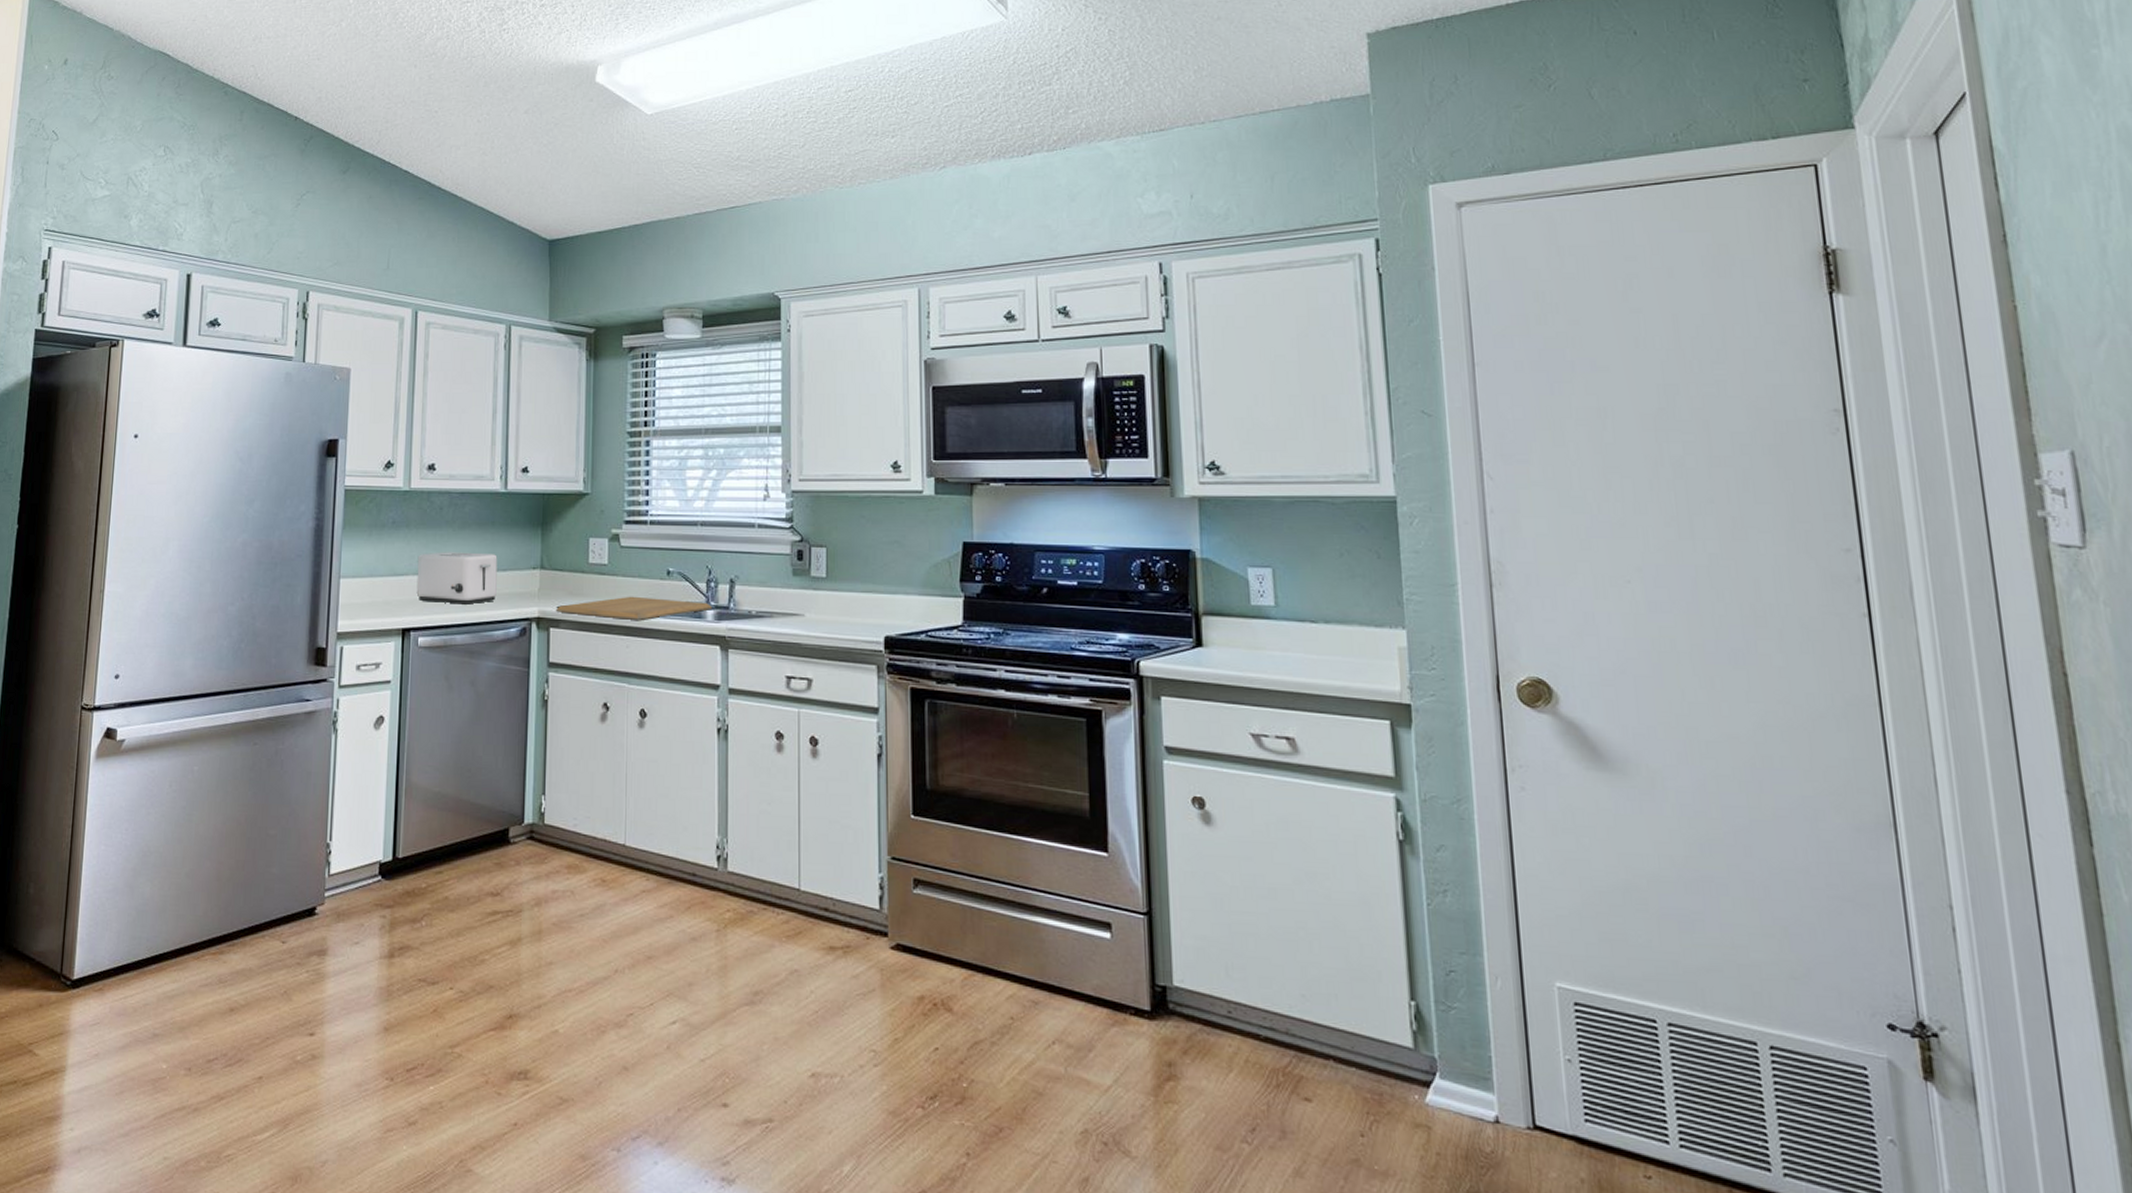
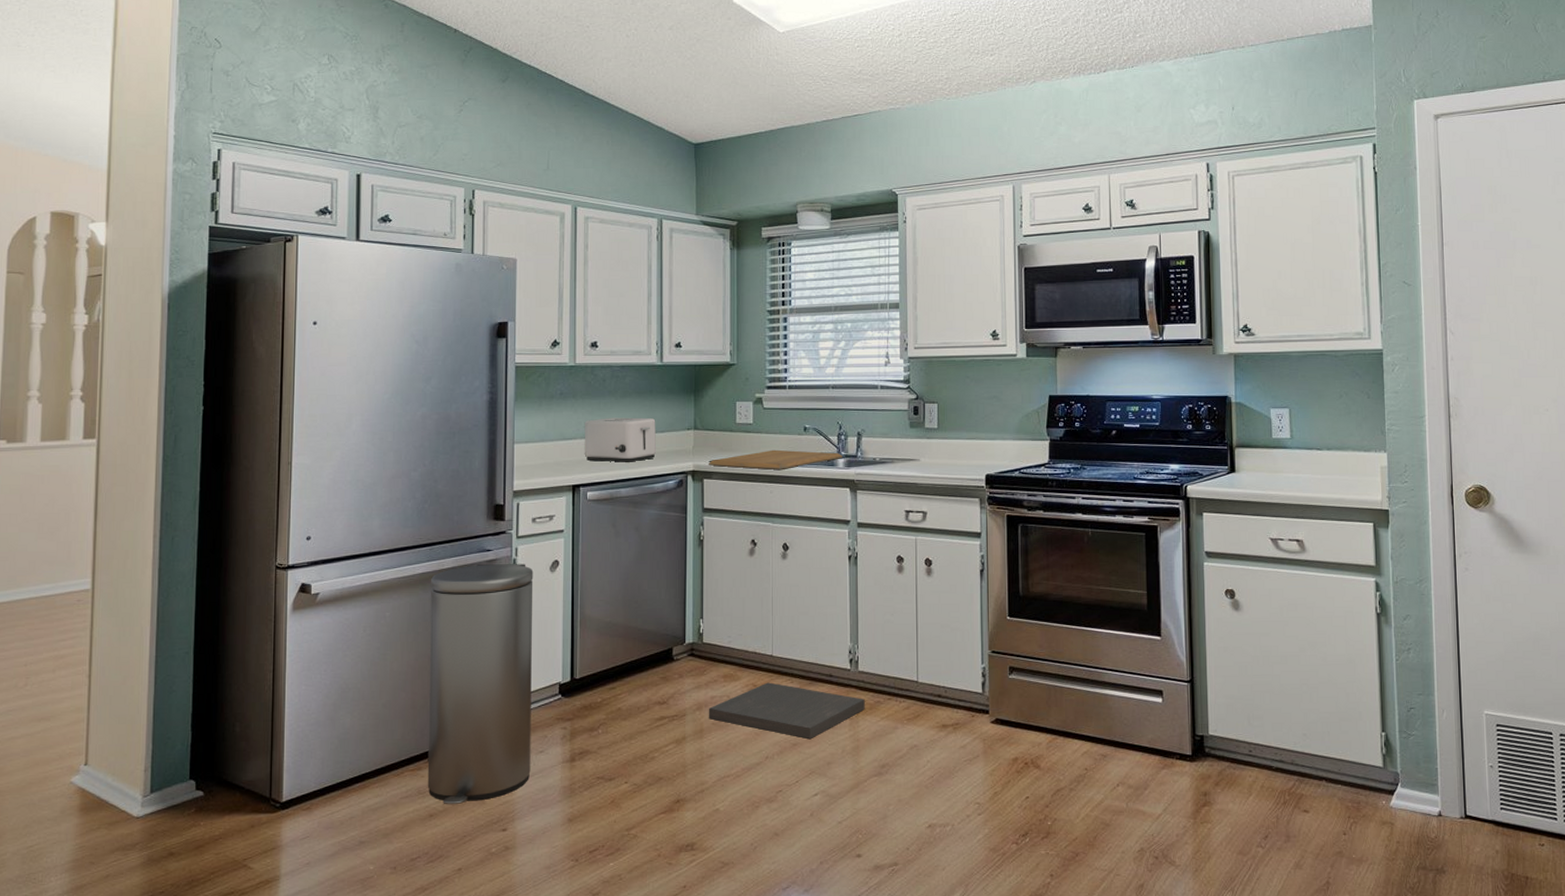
pedal bin: none [229,716,356,1000] -> present [427,564,534,805]
doormat: none [548,878,735,953] -> present [708,682,865,740]

